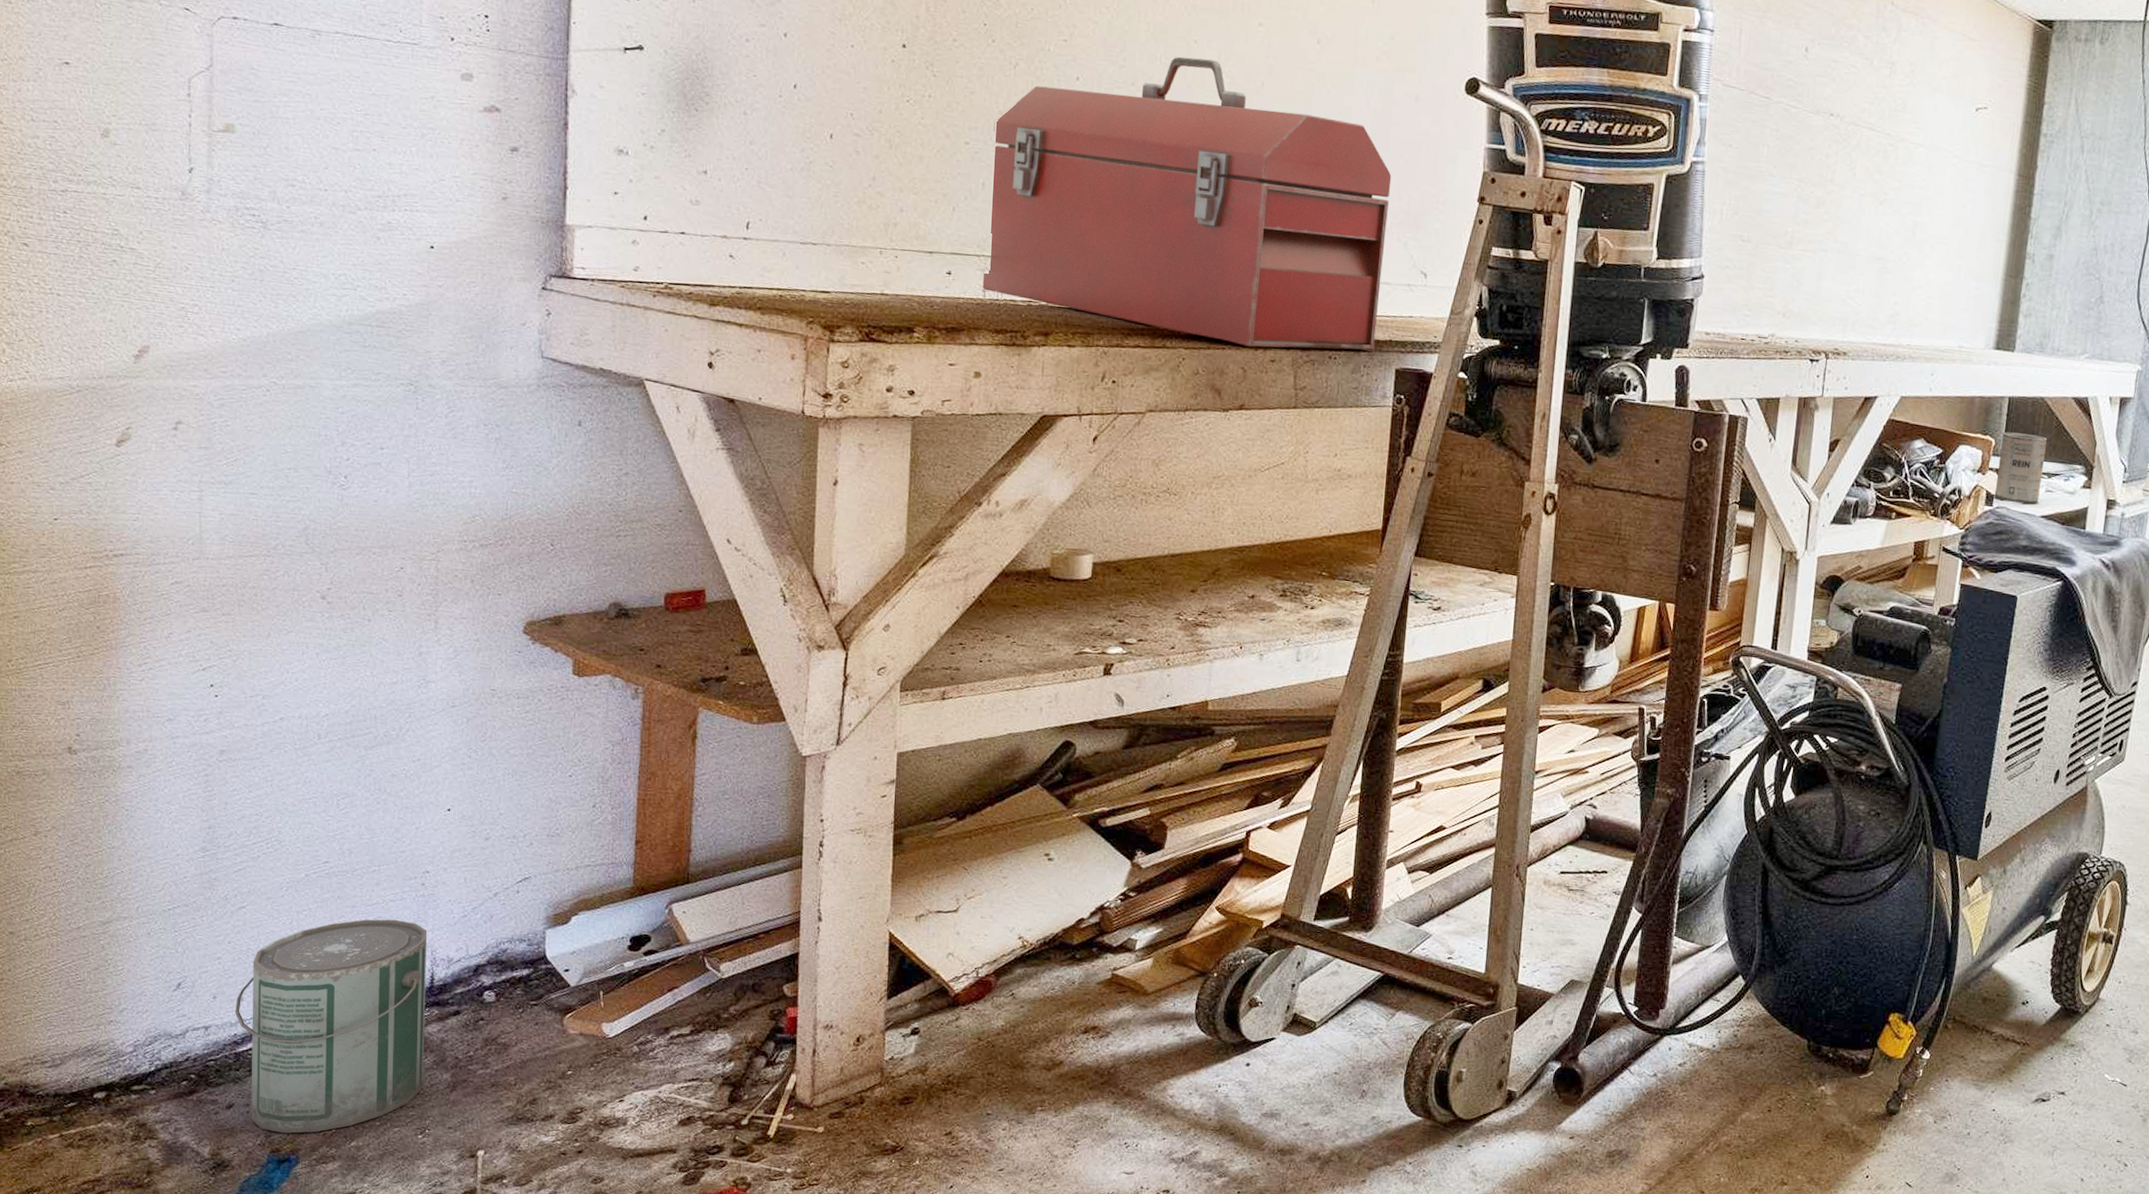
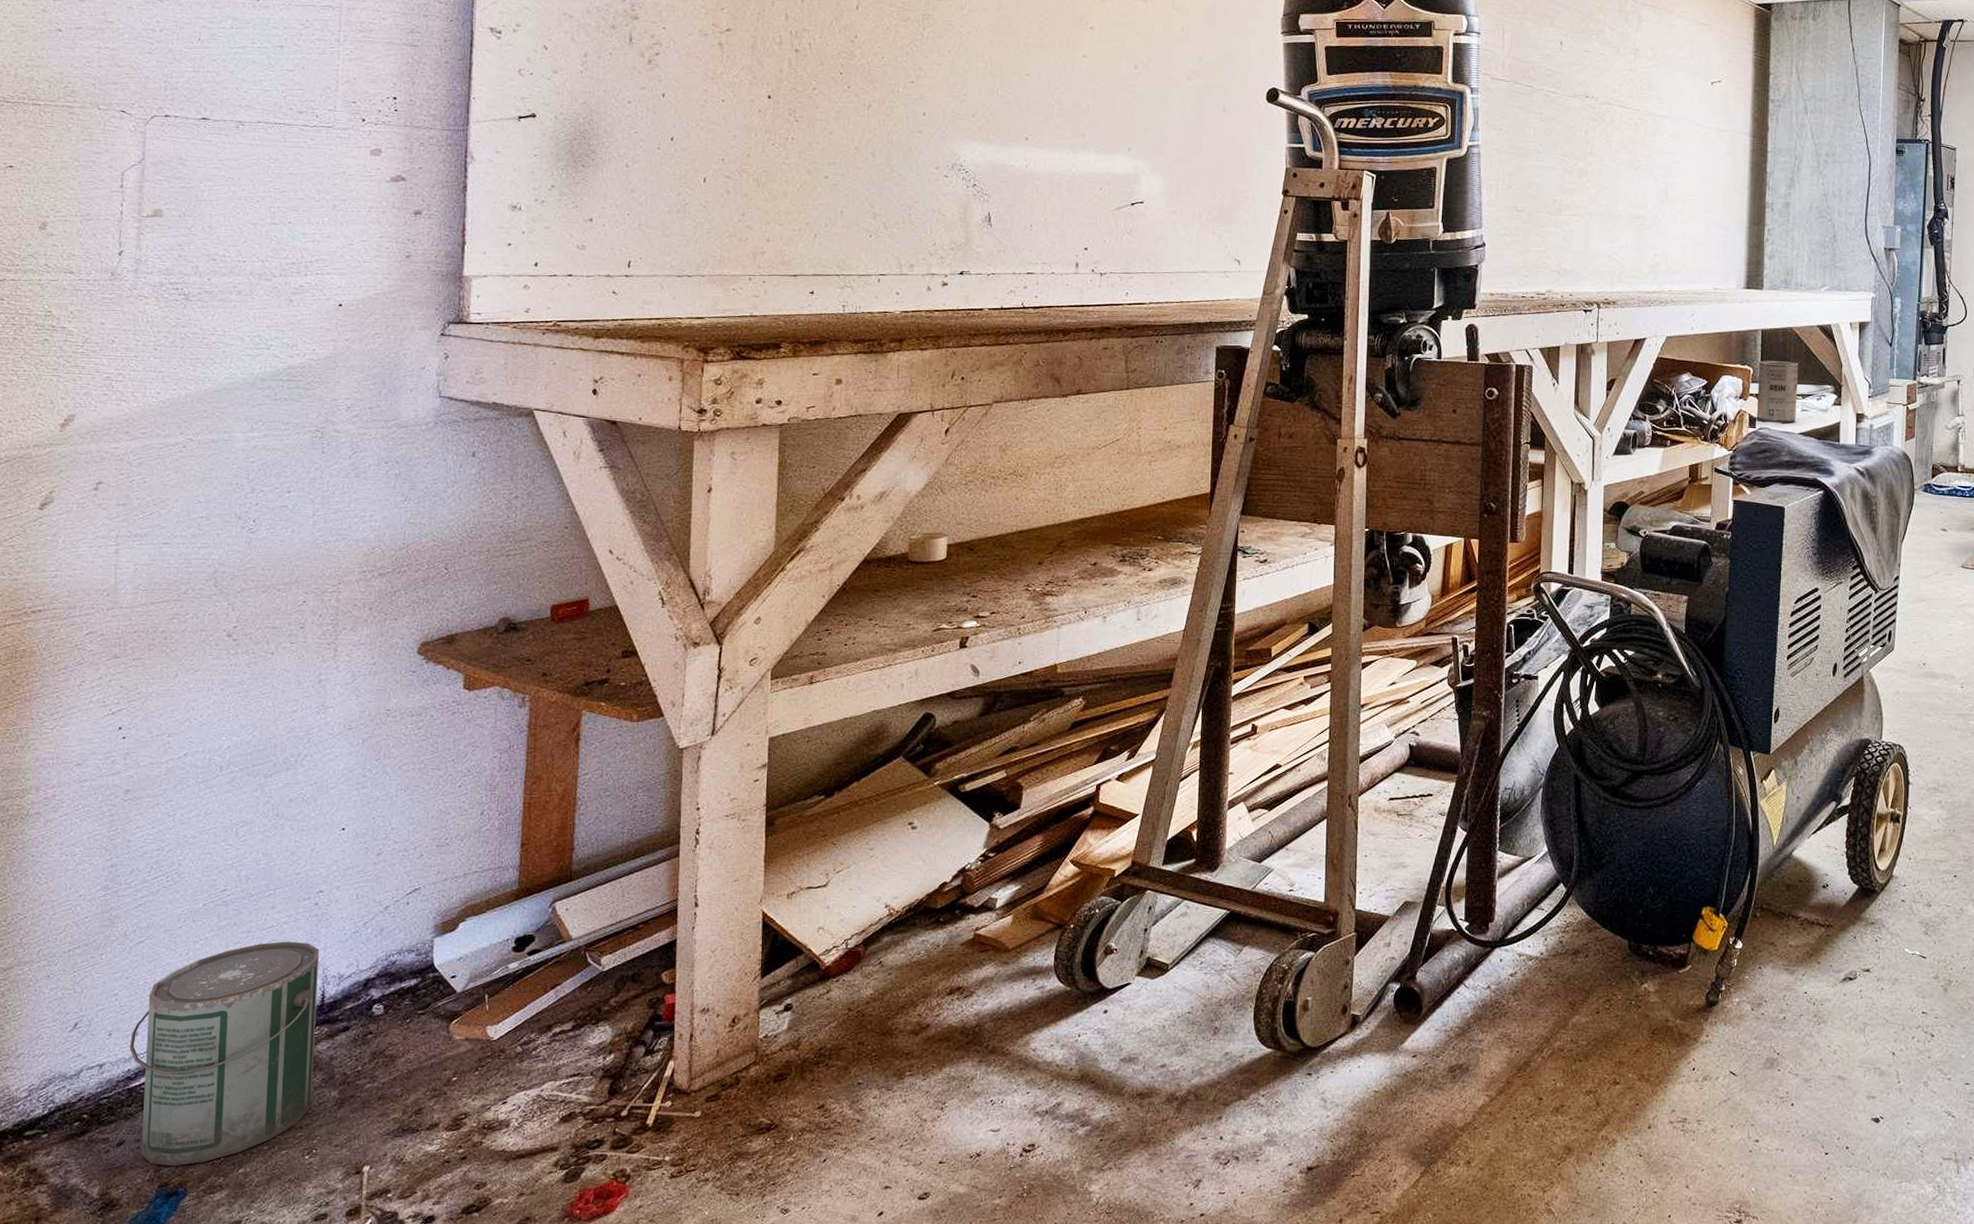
toolbox: present [982,56,1392,351] -> none [842,88,1205,338]

